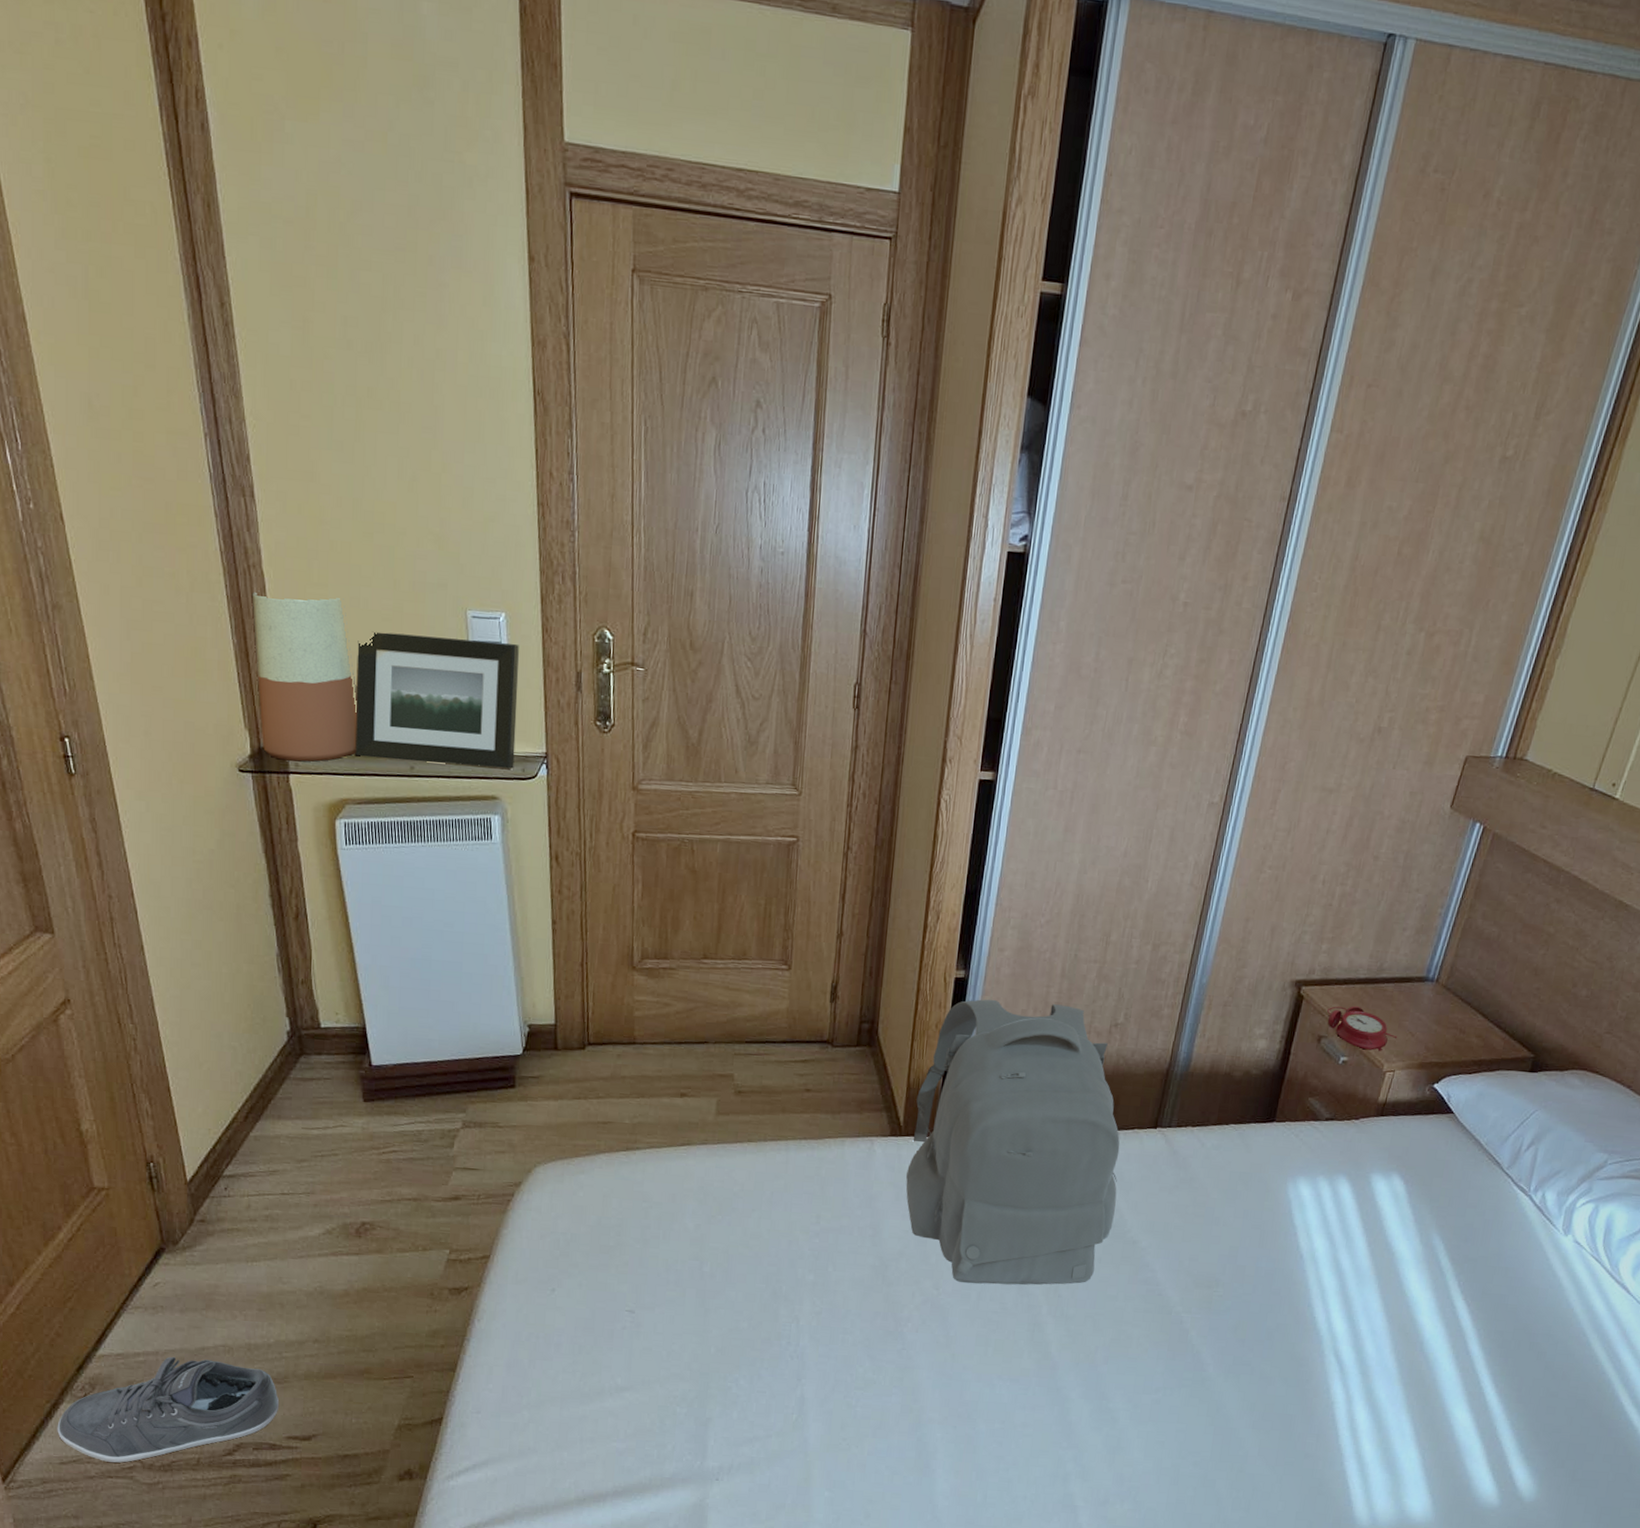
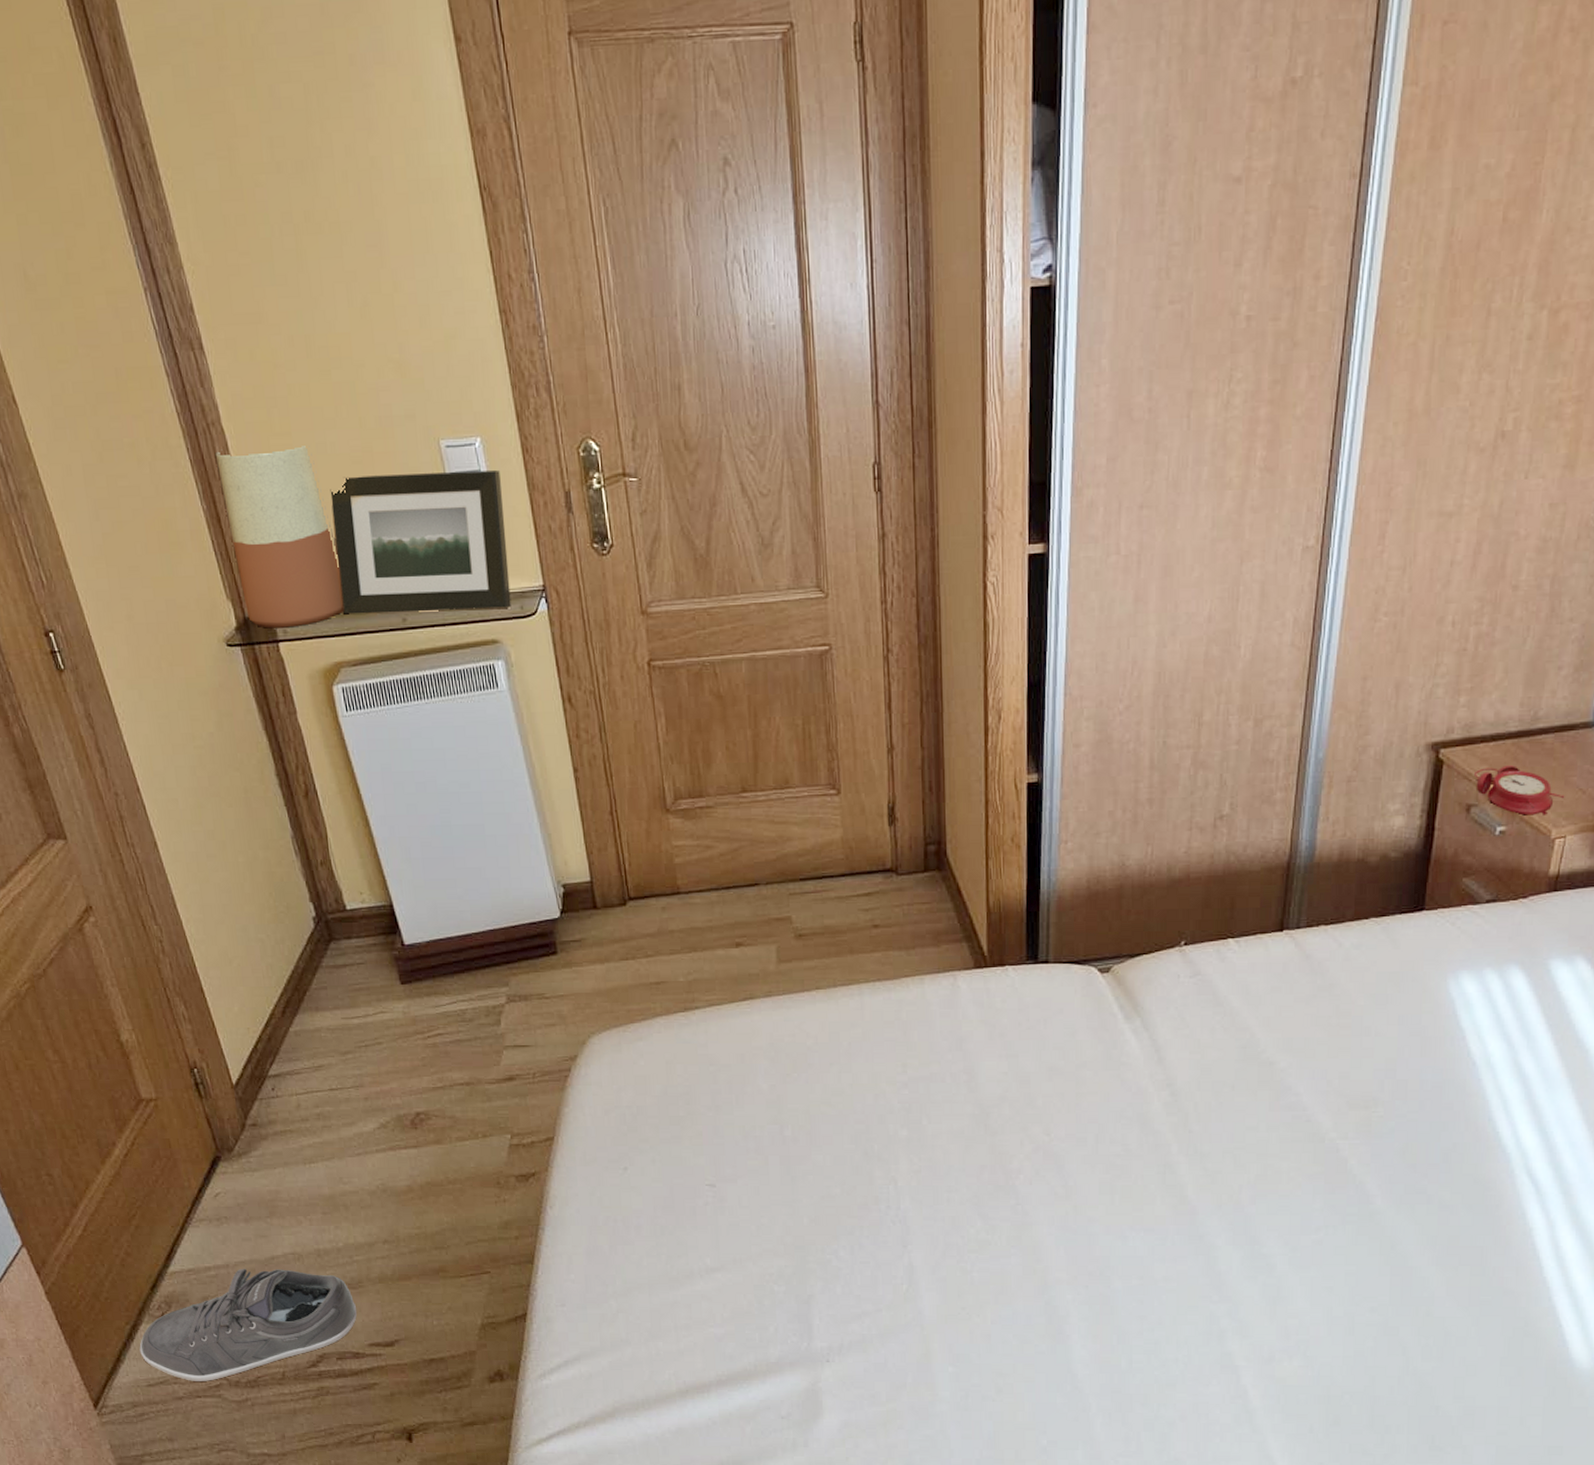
backpack: present [906,999,1120,1286] -> none [998,801,1244,1126]

